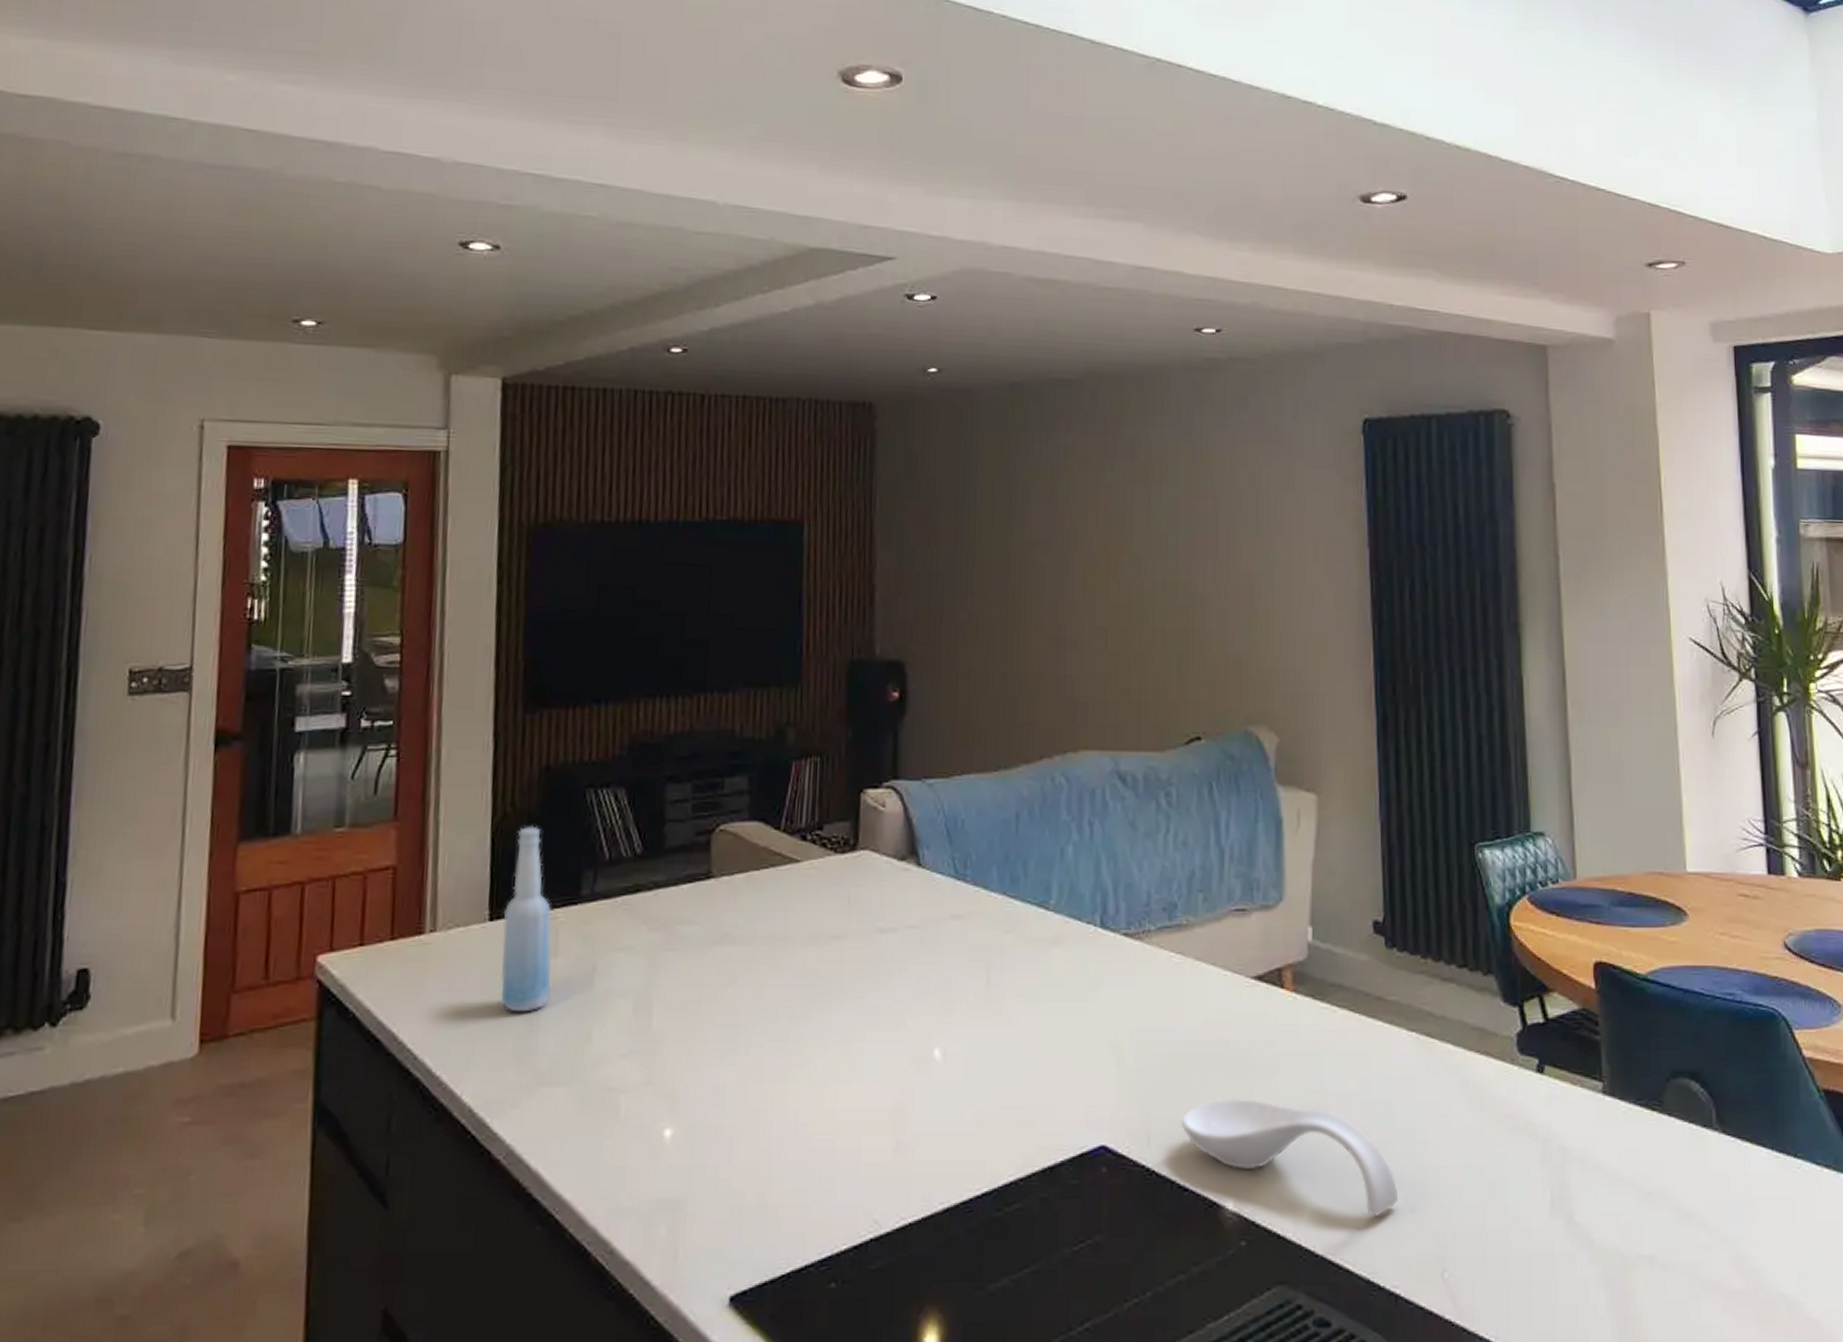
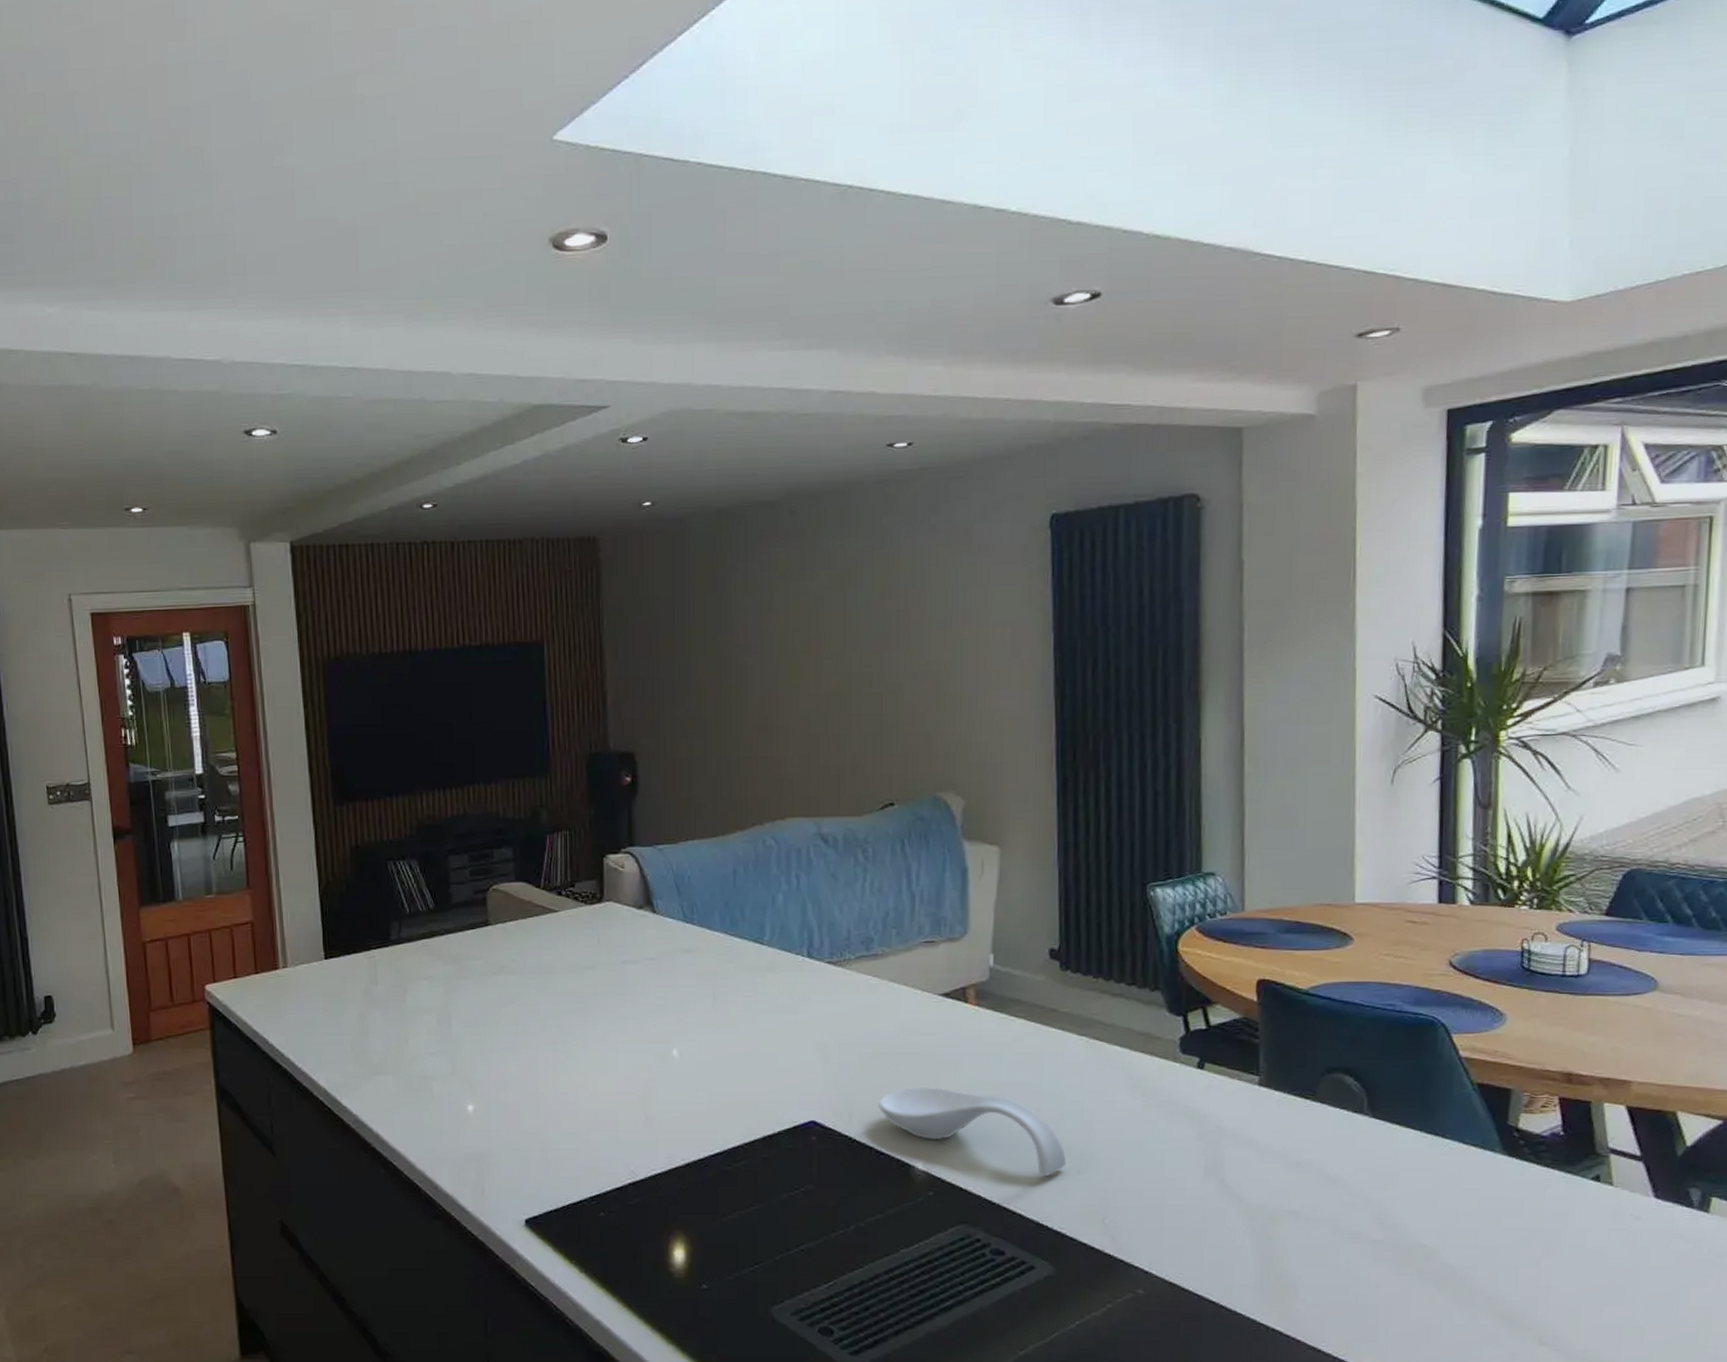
bottle: present [501,825,553,1013] -> none [334,890,376,1024]

